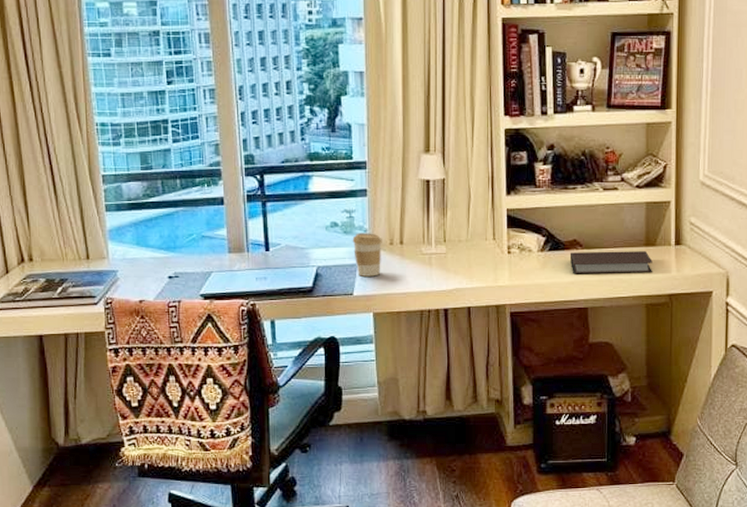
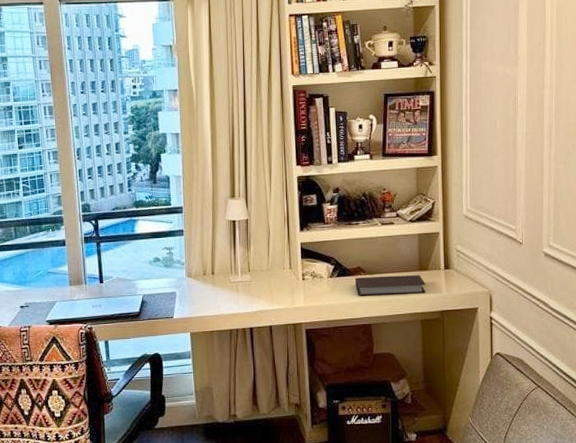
coffee cup: present [352,233,382,277] -> none [172,266,197,302]

